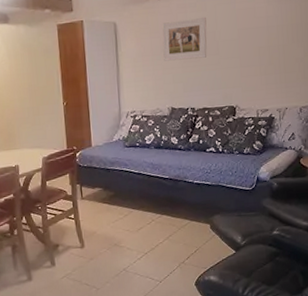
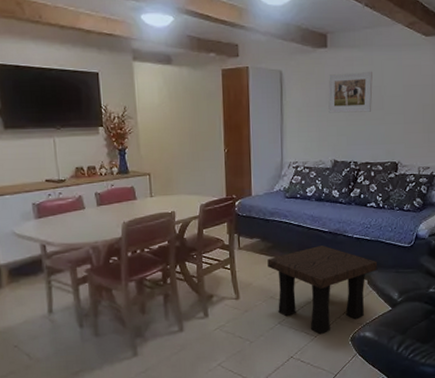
side table: none [110,192,220,280] -> present [267,245,378,335]

